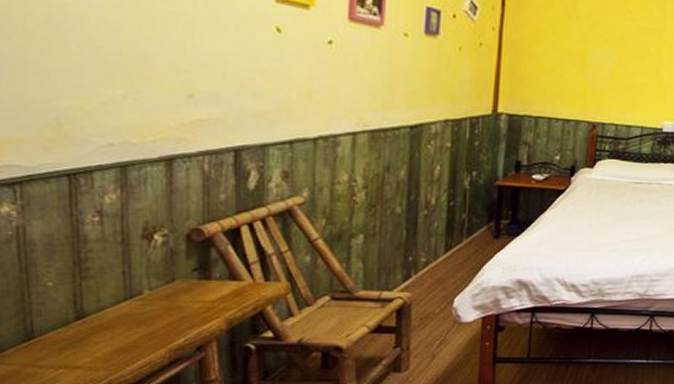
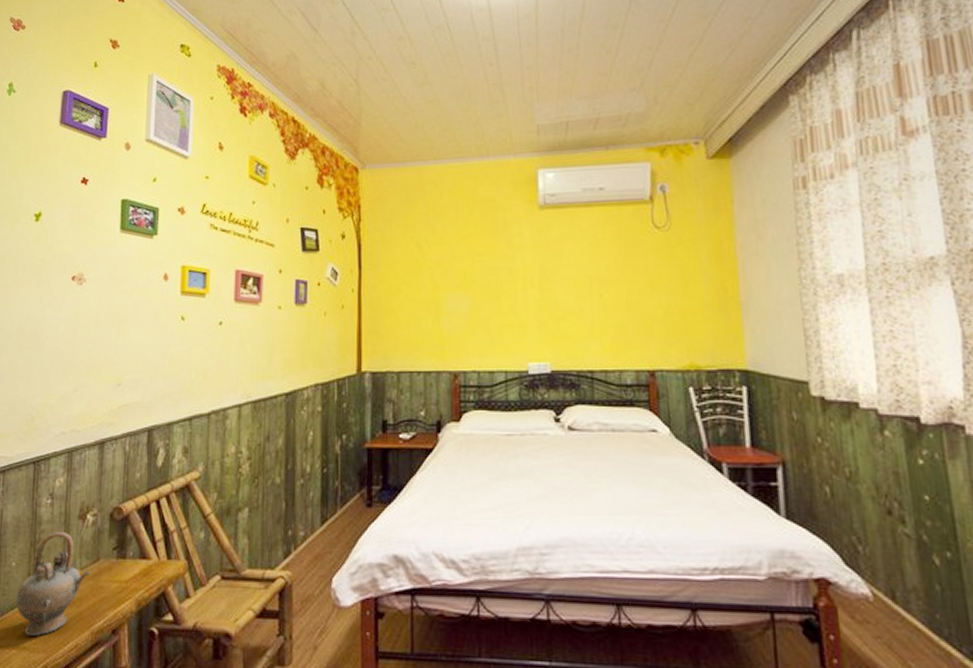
teapot: none [59,250,164,355] -> present [16,531,91,636]

